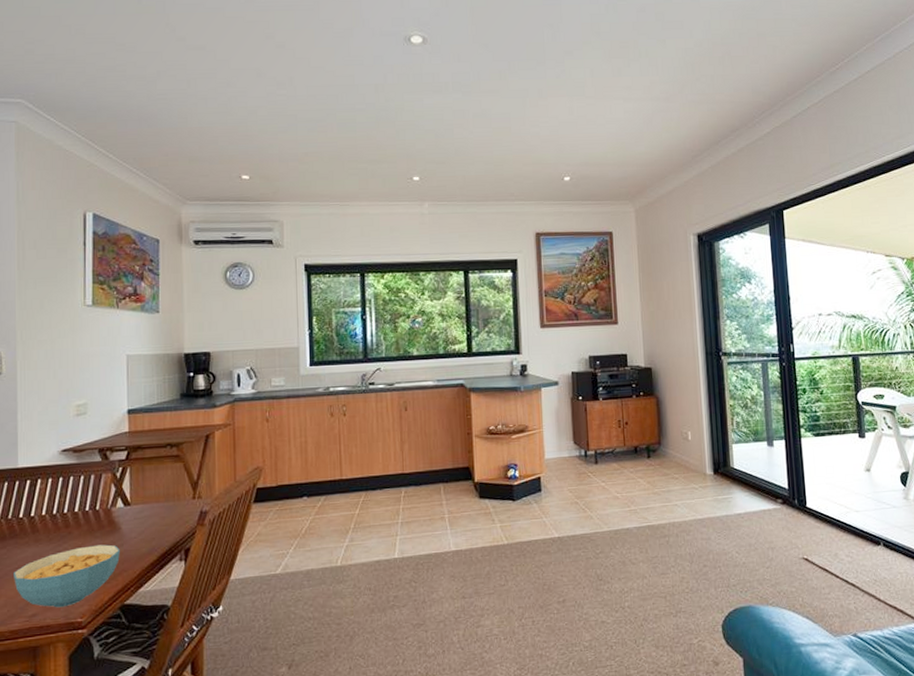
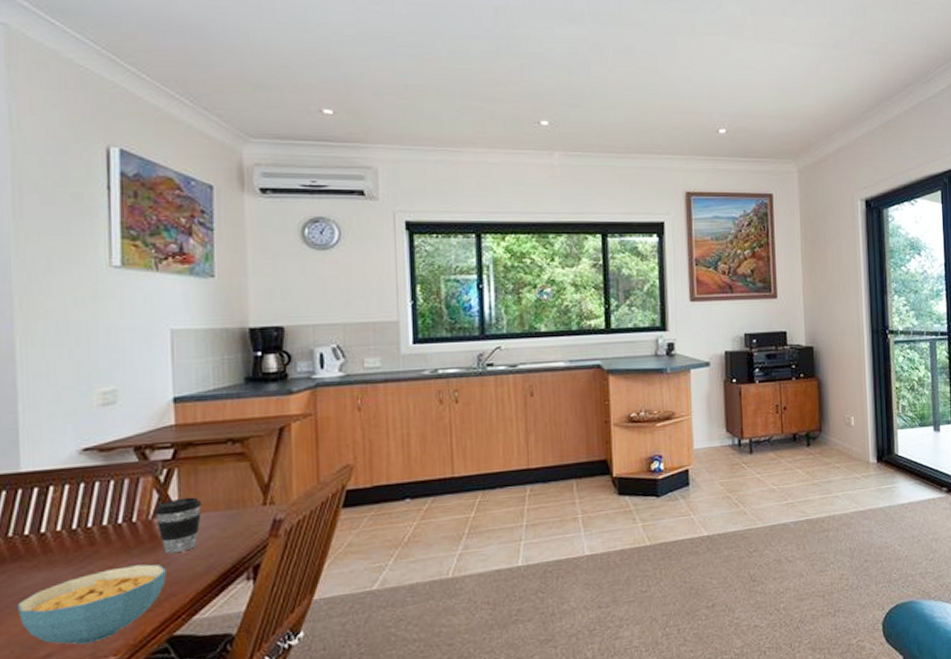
coffee cup: none [112,491,148,537] -> present [155,497,203,554]

